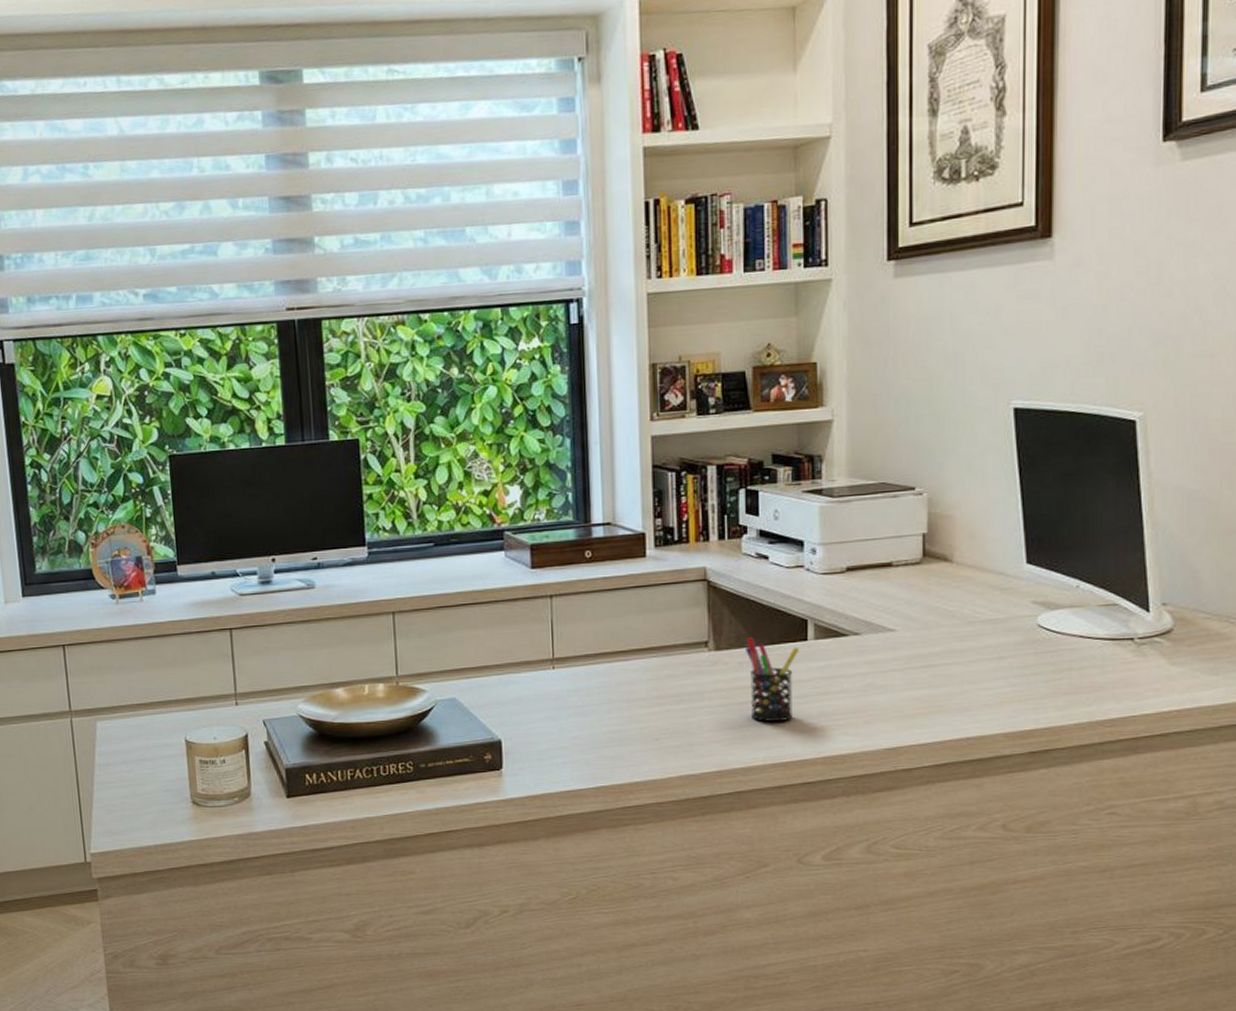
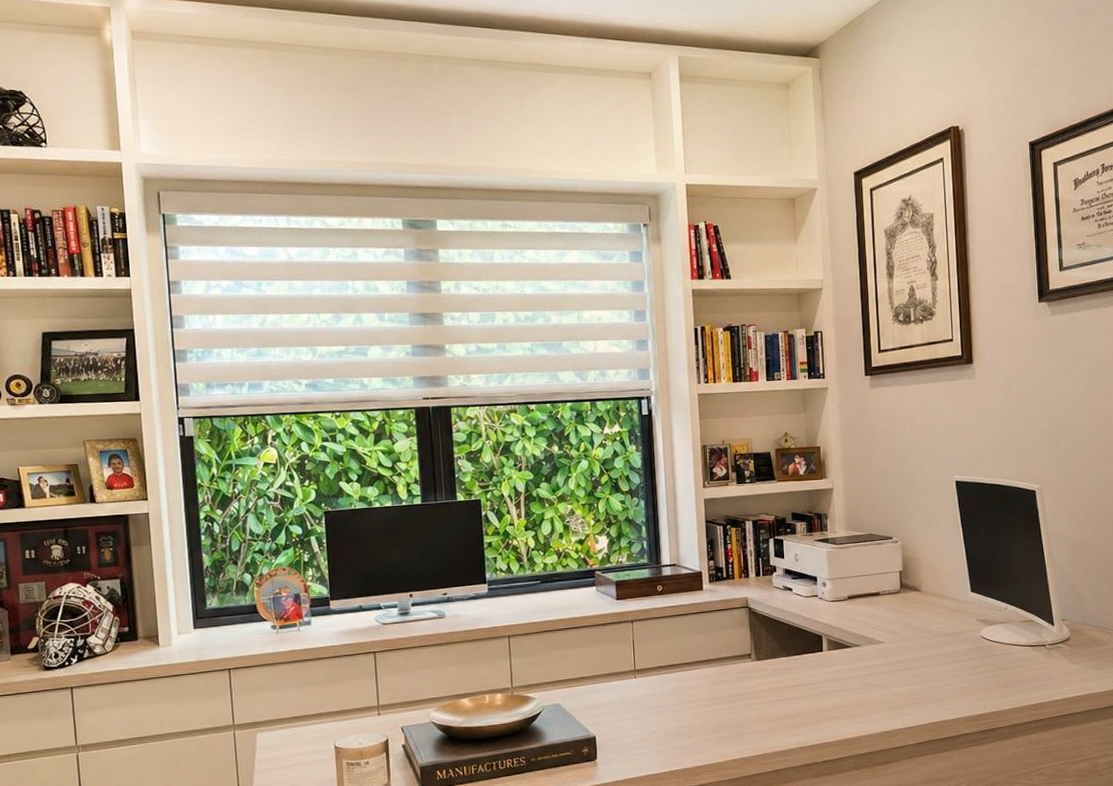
pen holder: present [744,637,800,722] -> none [778,650,818,715]

